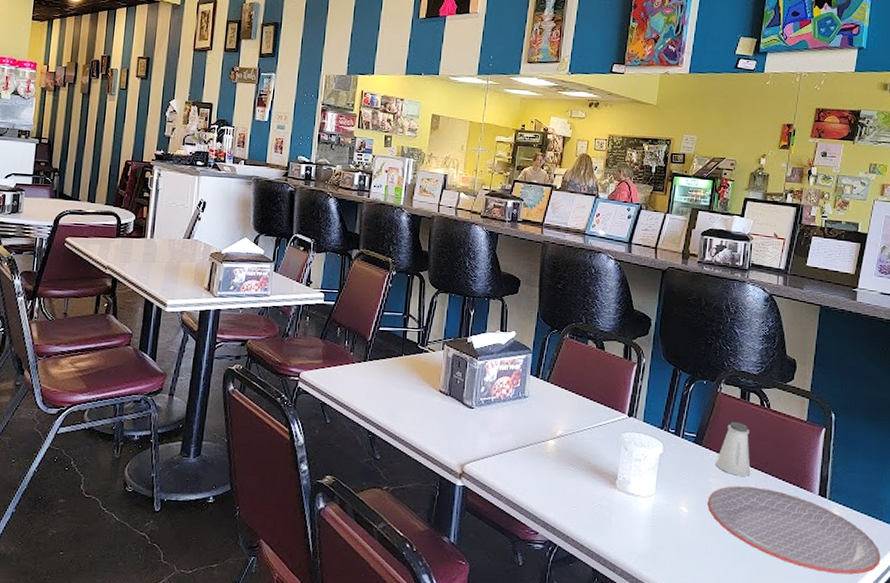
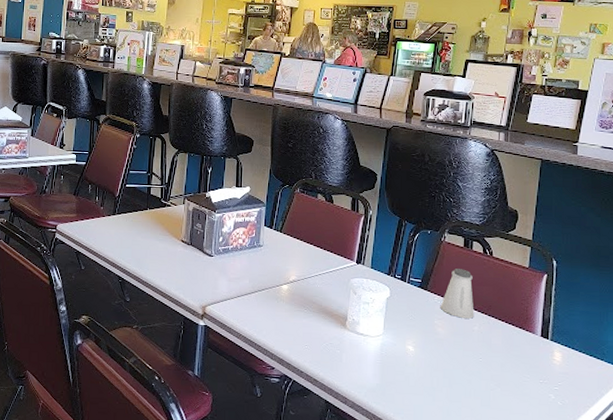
plate: present [707,486,881,575] -> none [433,327,602,410]

